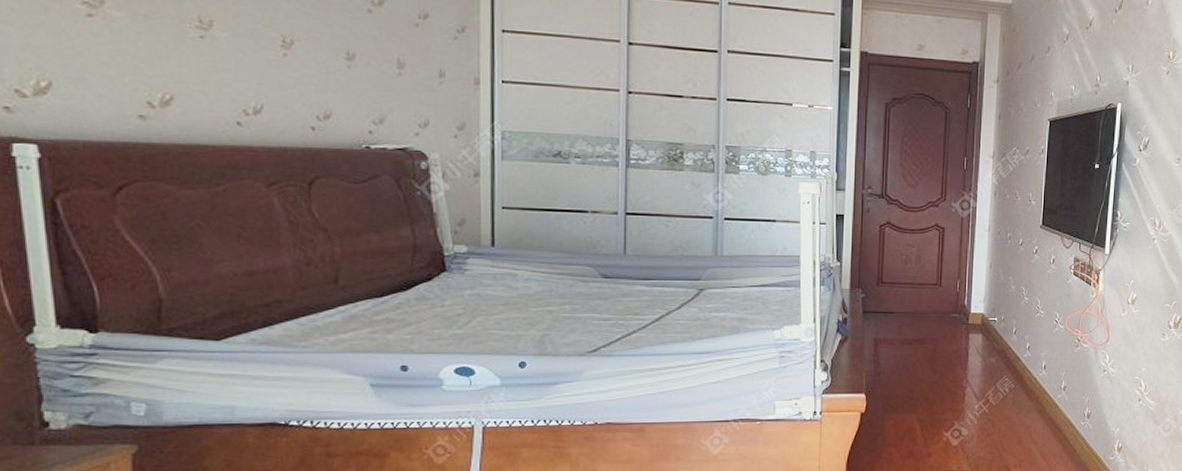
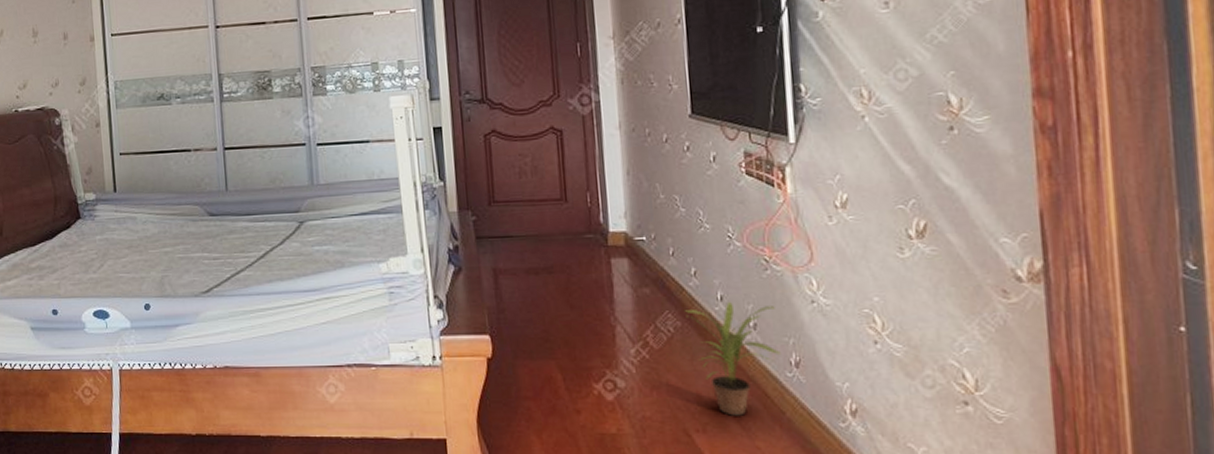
potted plant: none [1018,369,1080,454] -> present [685,301,781,416]

